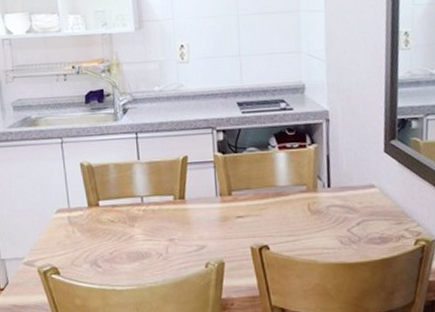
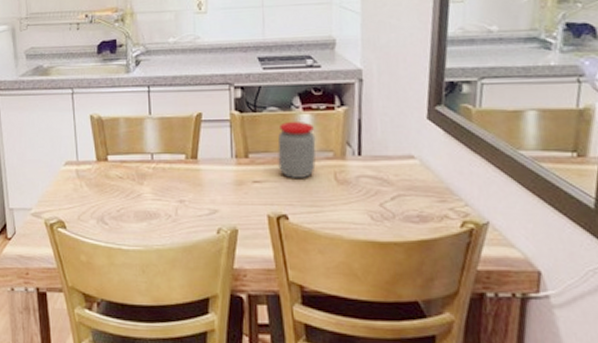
jar: none [257,160,292,212] -> present [277,122,316,178]

